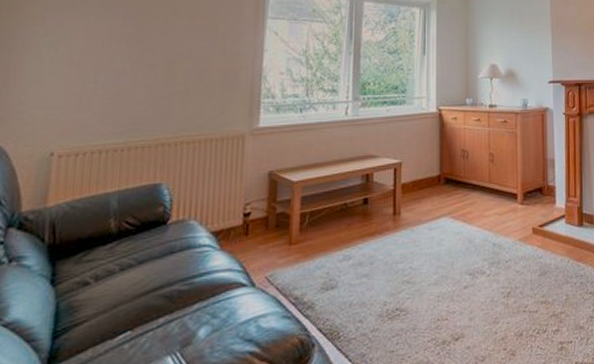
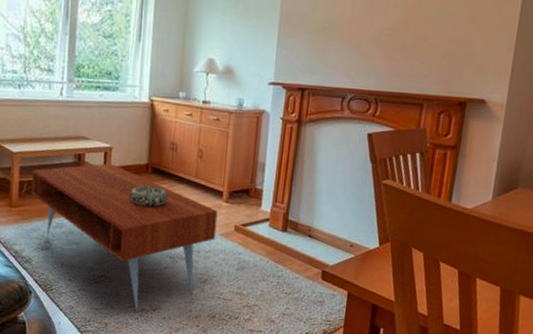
coffee table: none [314,179,515,348] -> present [31,163,218,314]
decorative bowl: none [423,198,462,222] -> present [130,185,168,208]

